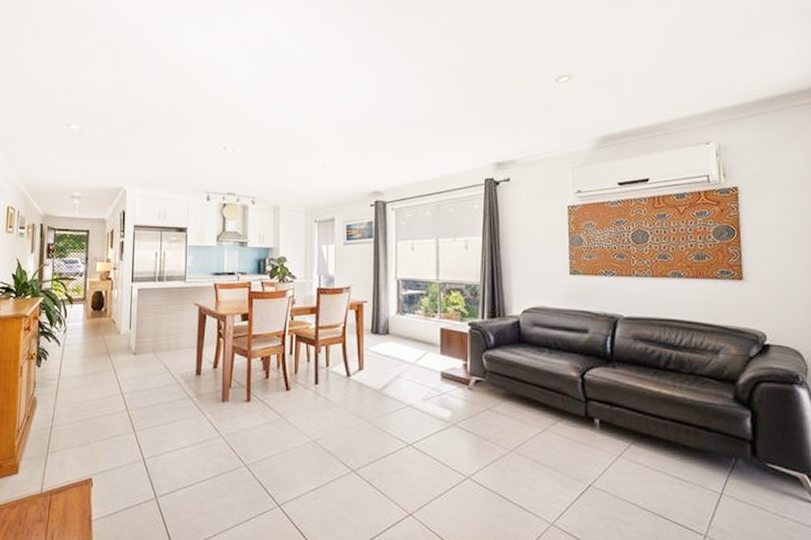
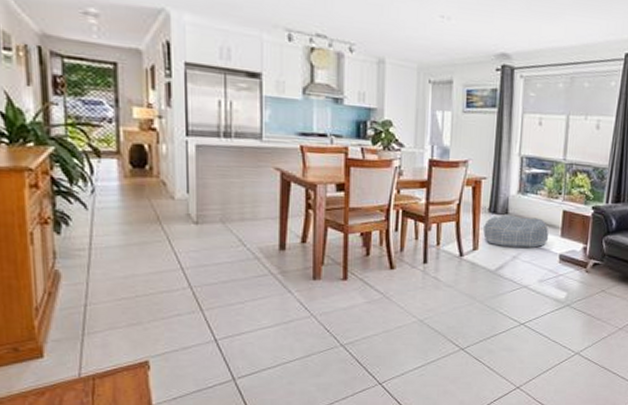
dog bed: none [367,335,429,366] -> present [483,215,549,248]

